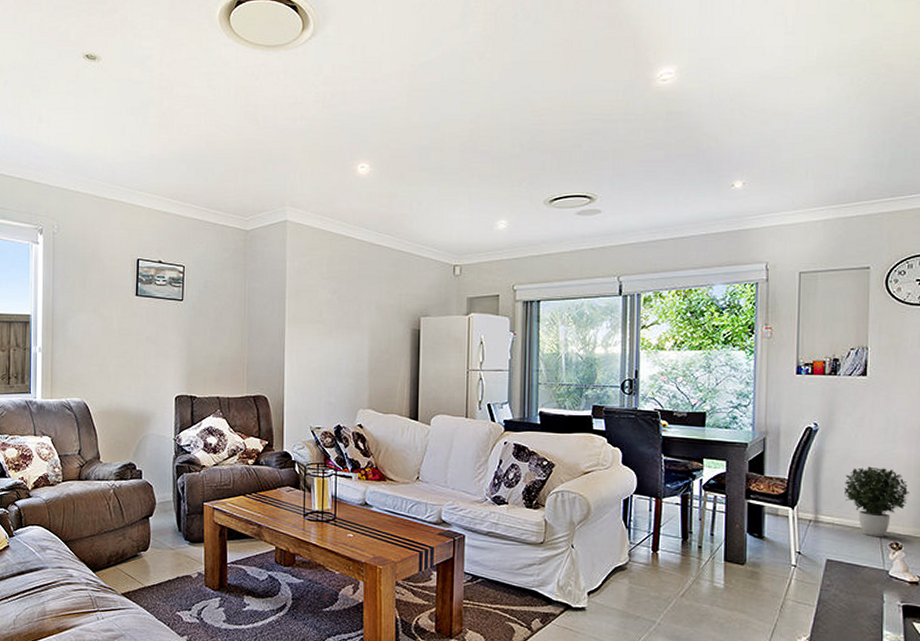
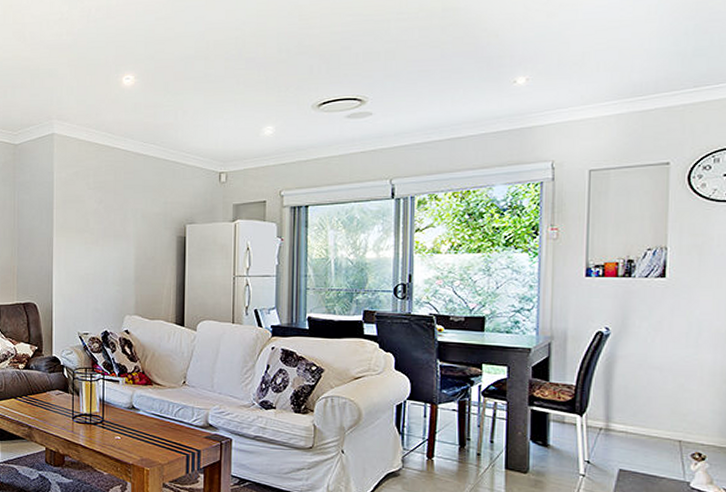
potted plant: present [843,466,909,538] -> none [638,372,714,448]

